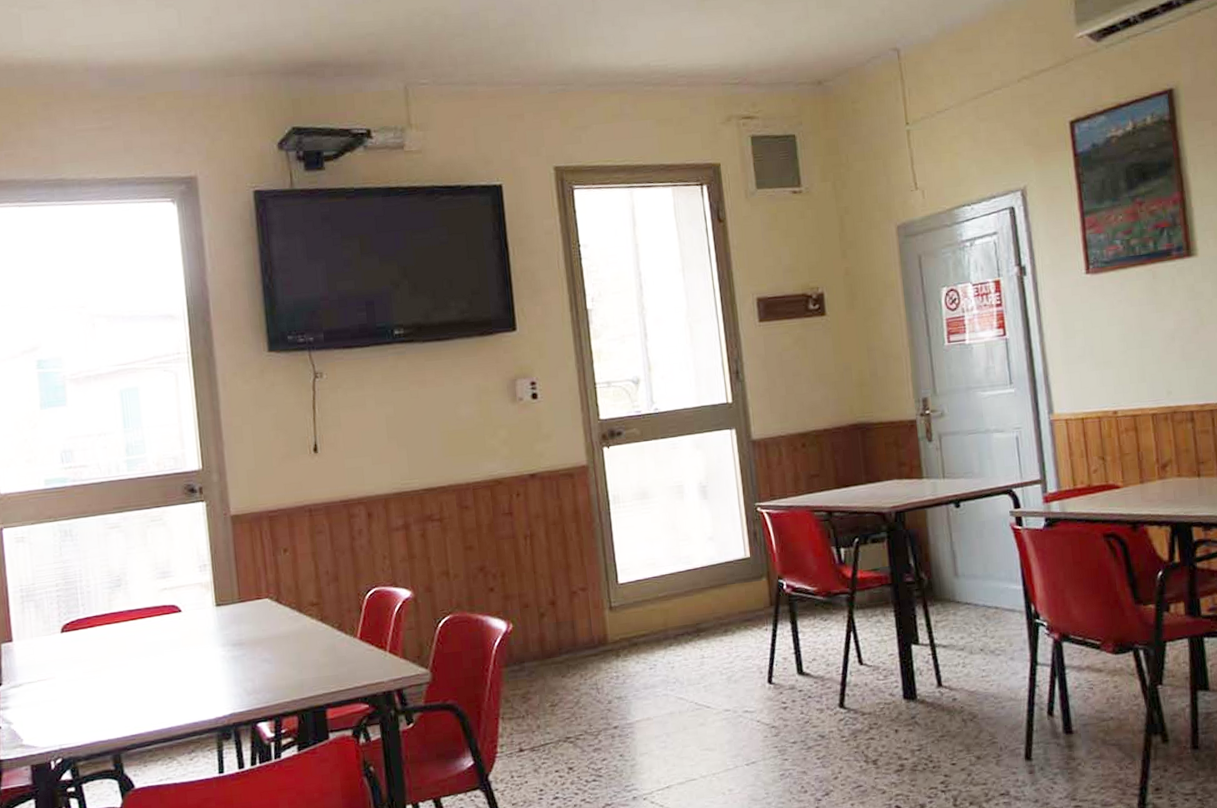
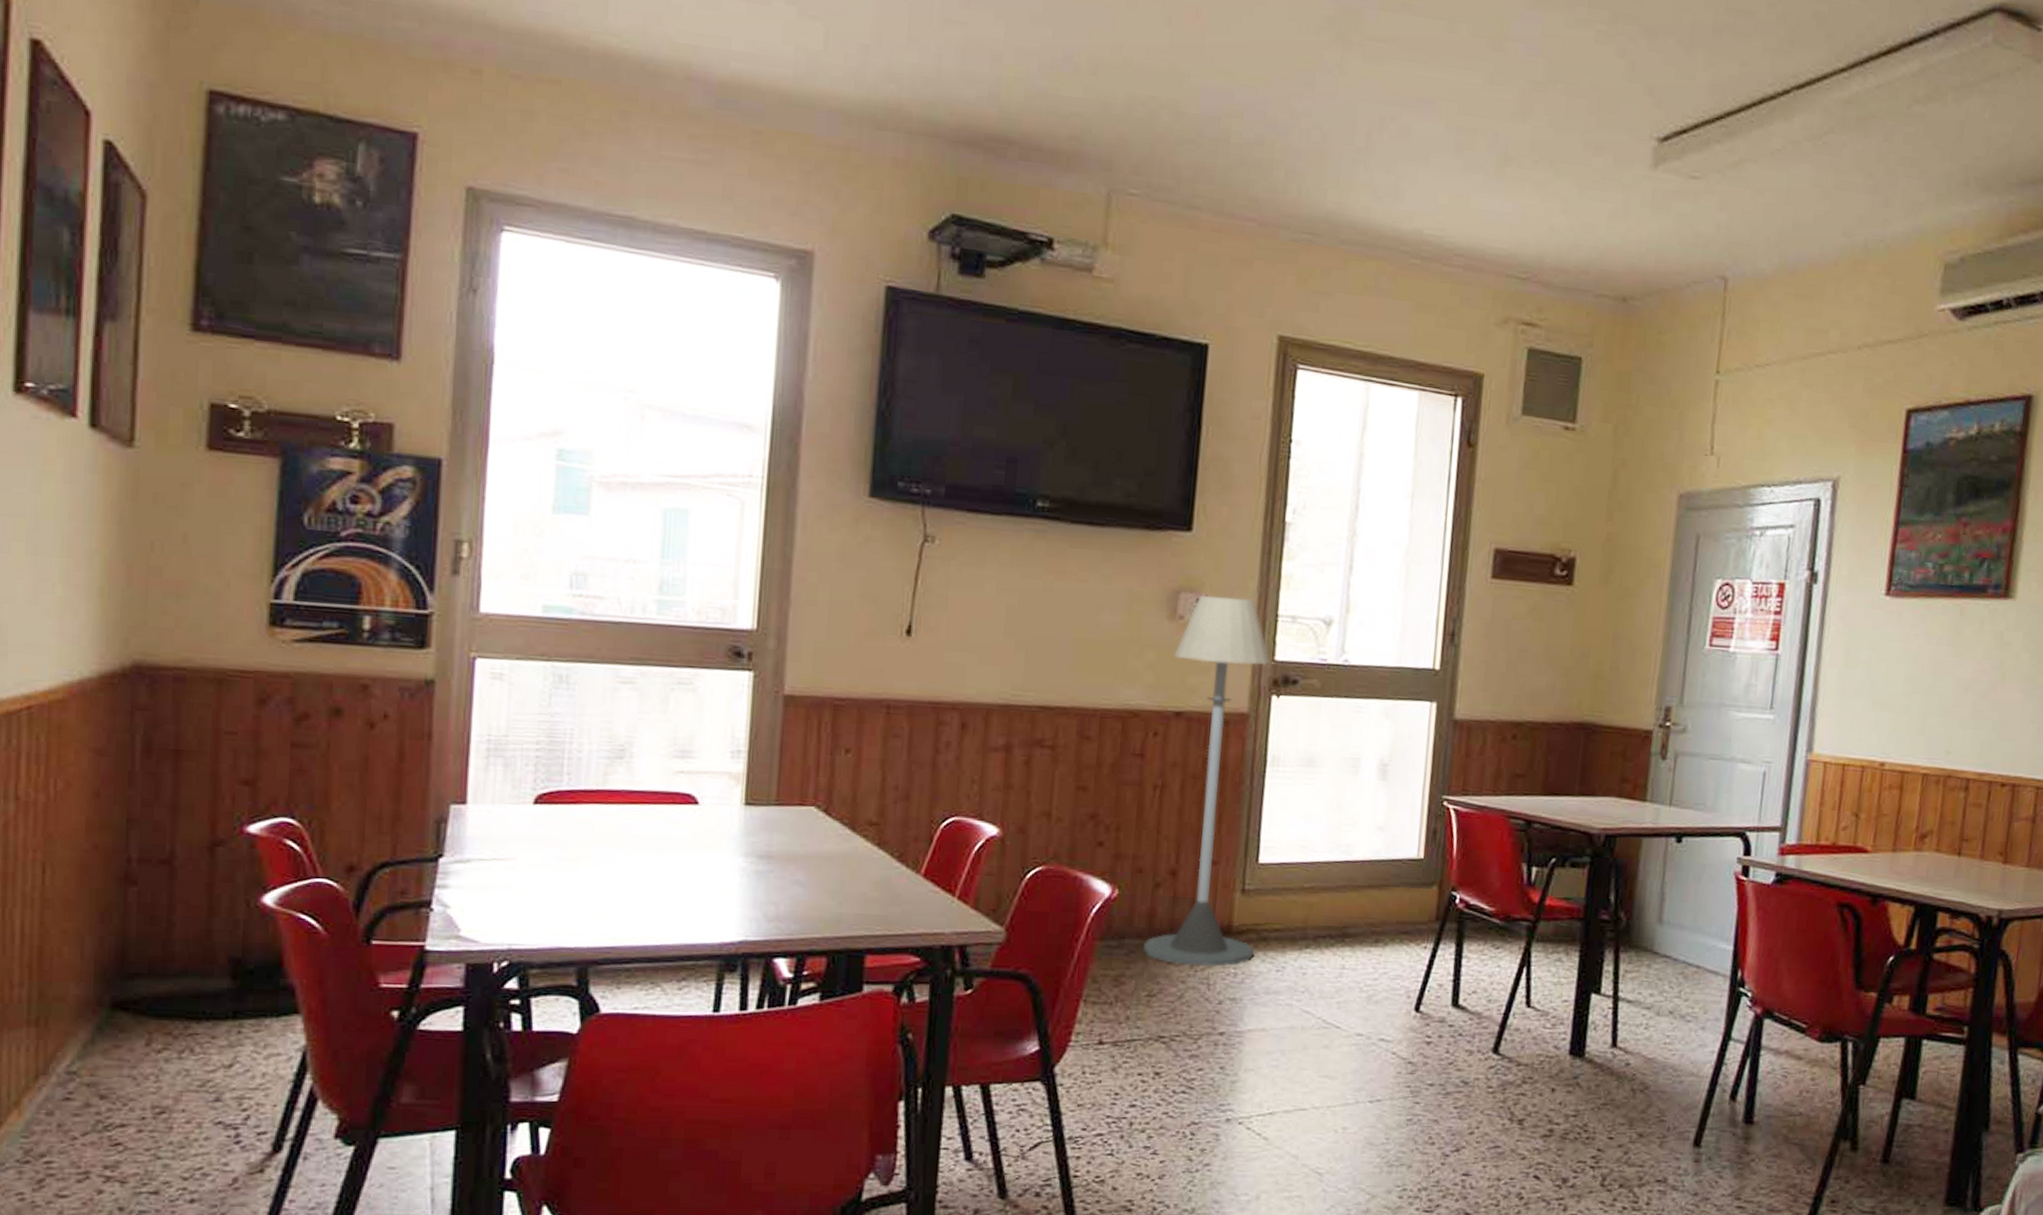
floor lamp: none [521,374,629,677] -> present [1143,595,1271,968]

